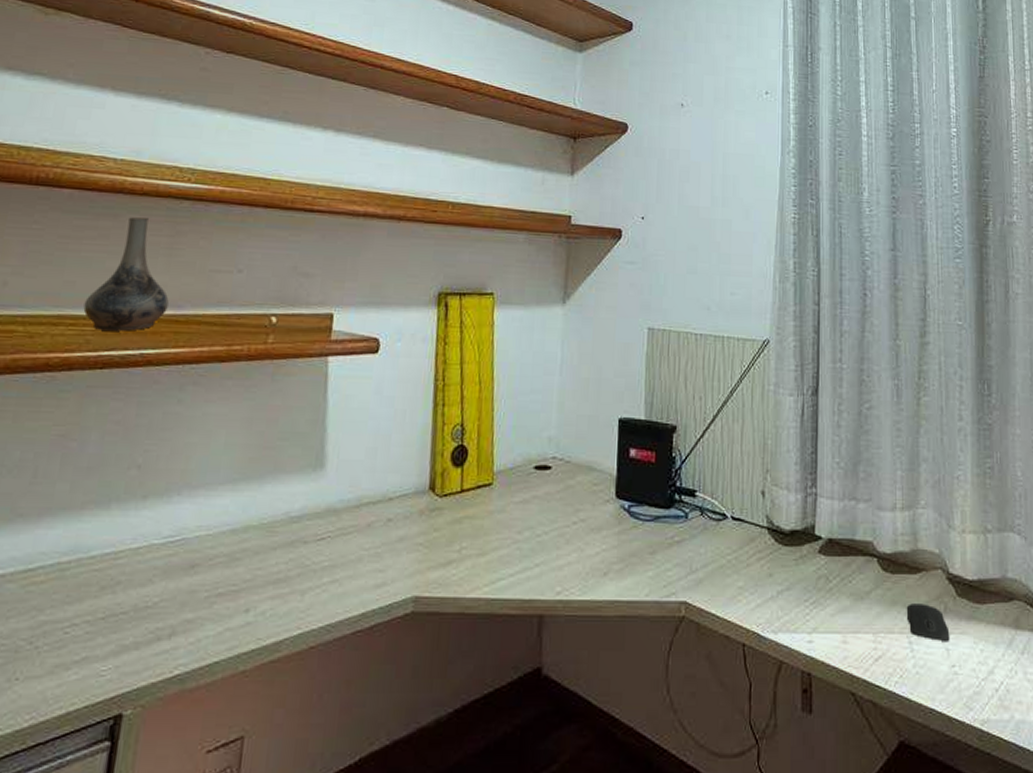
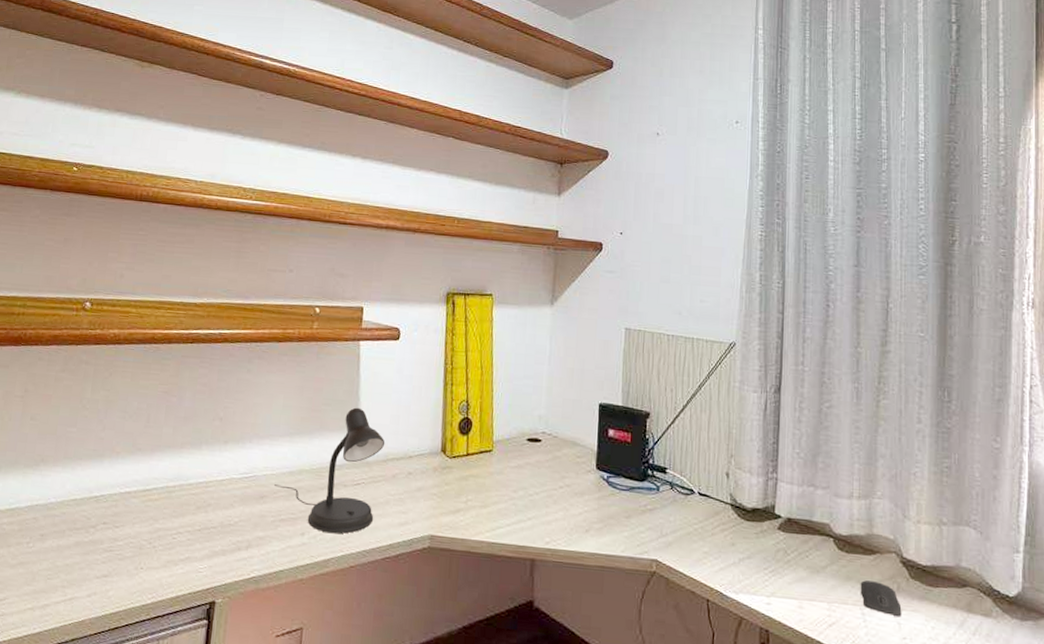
decorative vase: present [83,217,169,331] -> none [177,227,239,315]
desk lamp: none [210,440,359,607] -> present [274,407,385,534]

